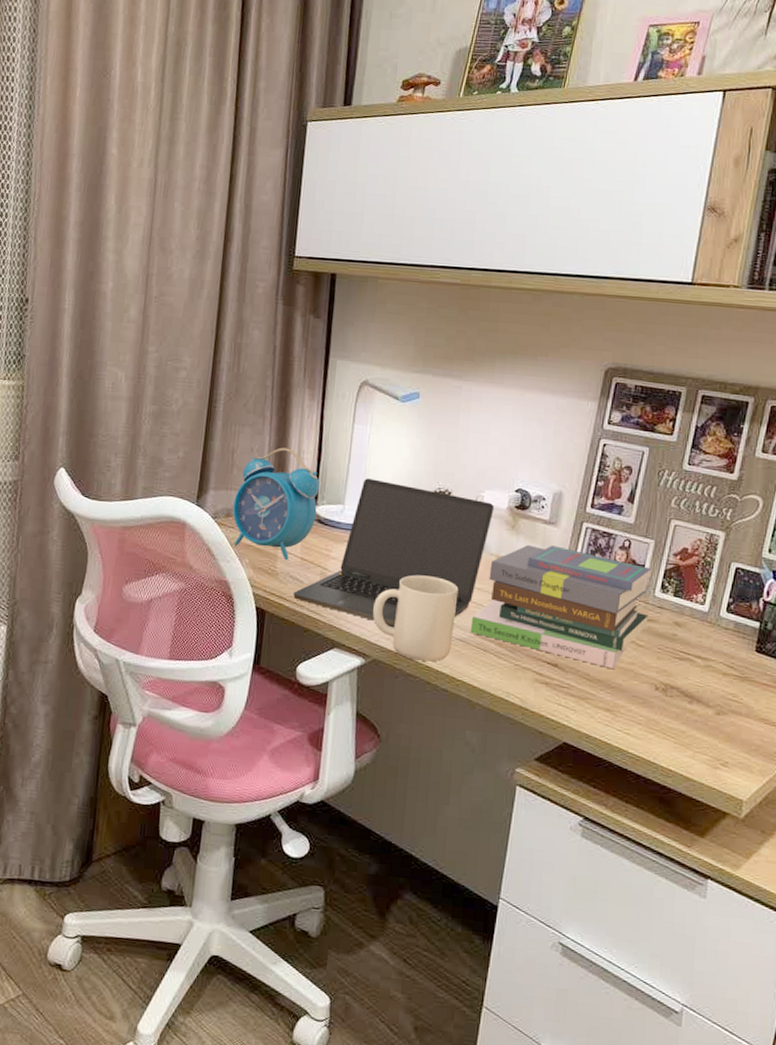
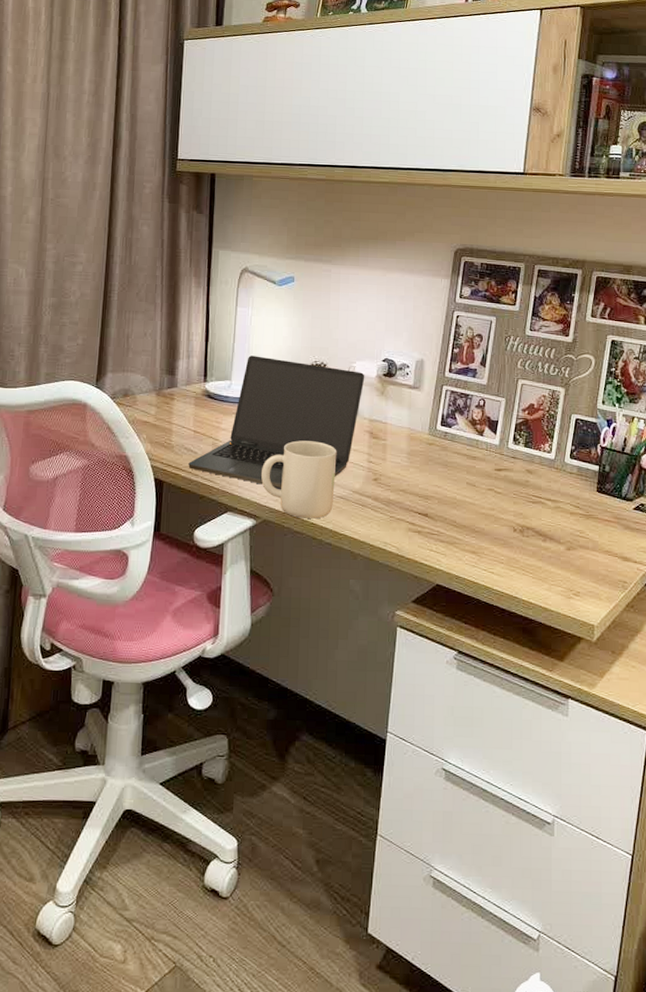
alarm clock: present [233,447,320,561] -> none [130,331,208,434]
books: present [470,544,652,670] -> none [349,407,504,516]

